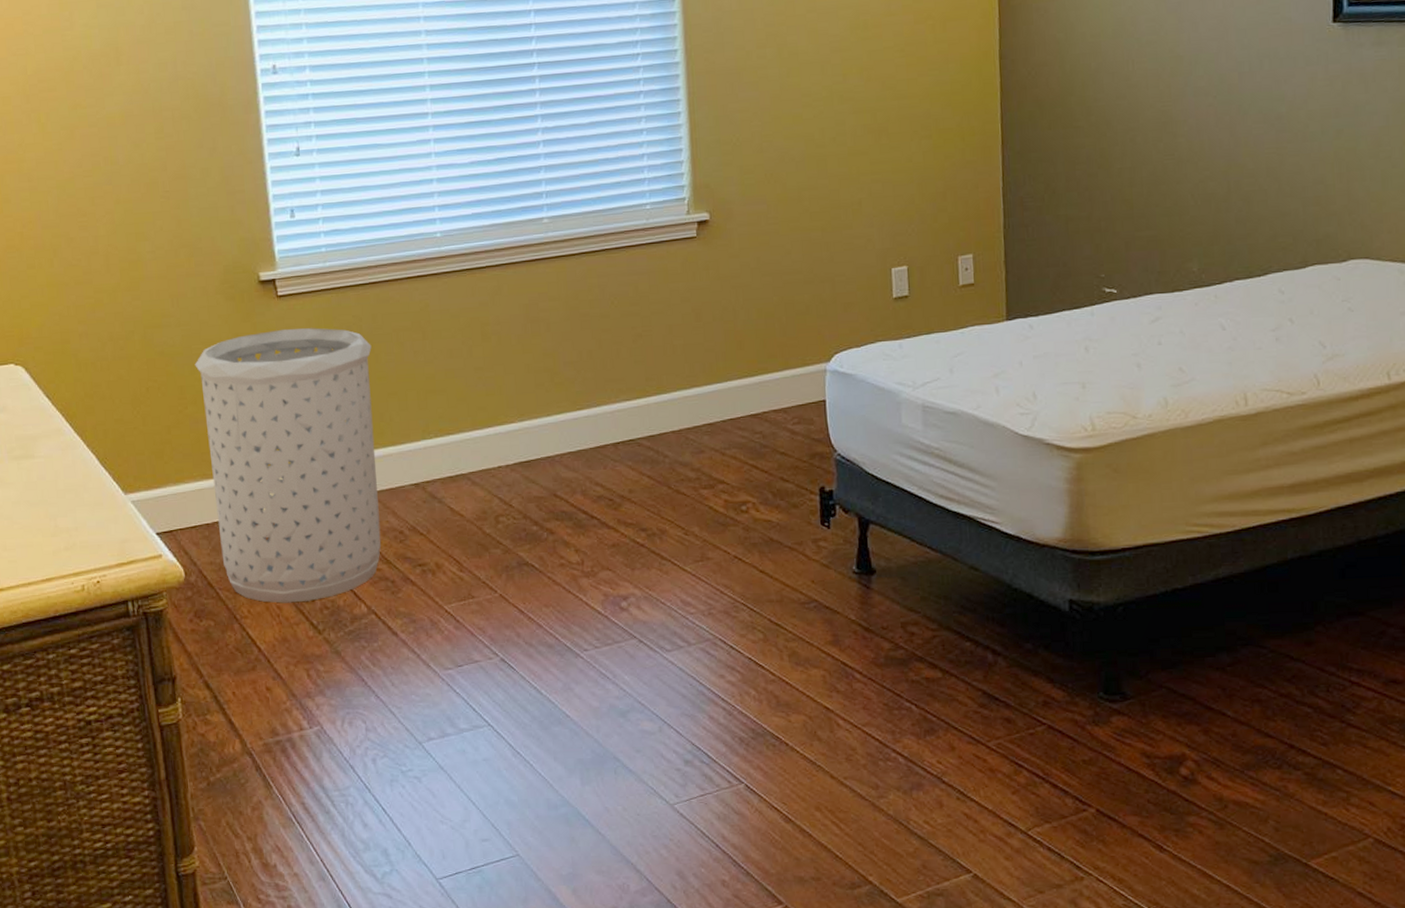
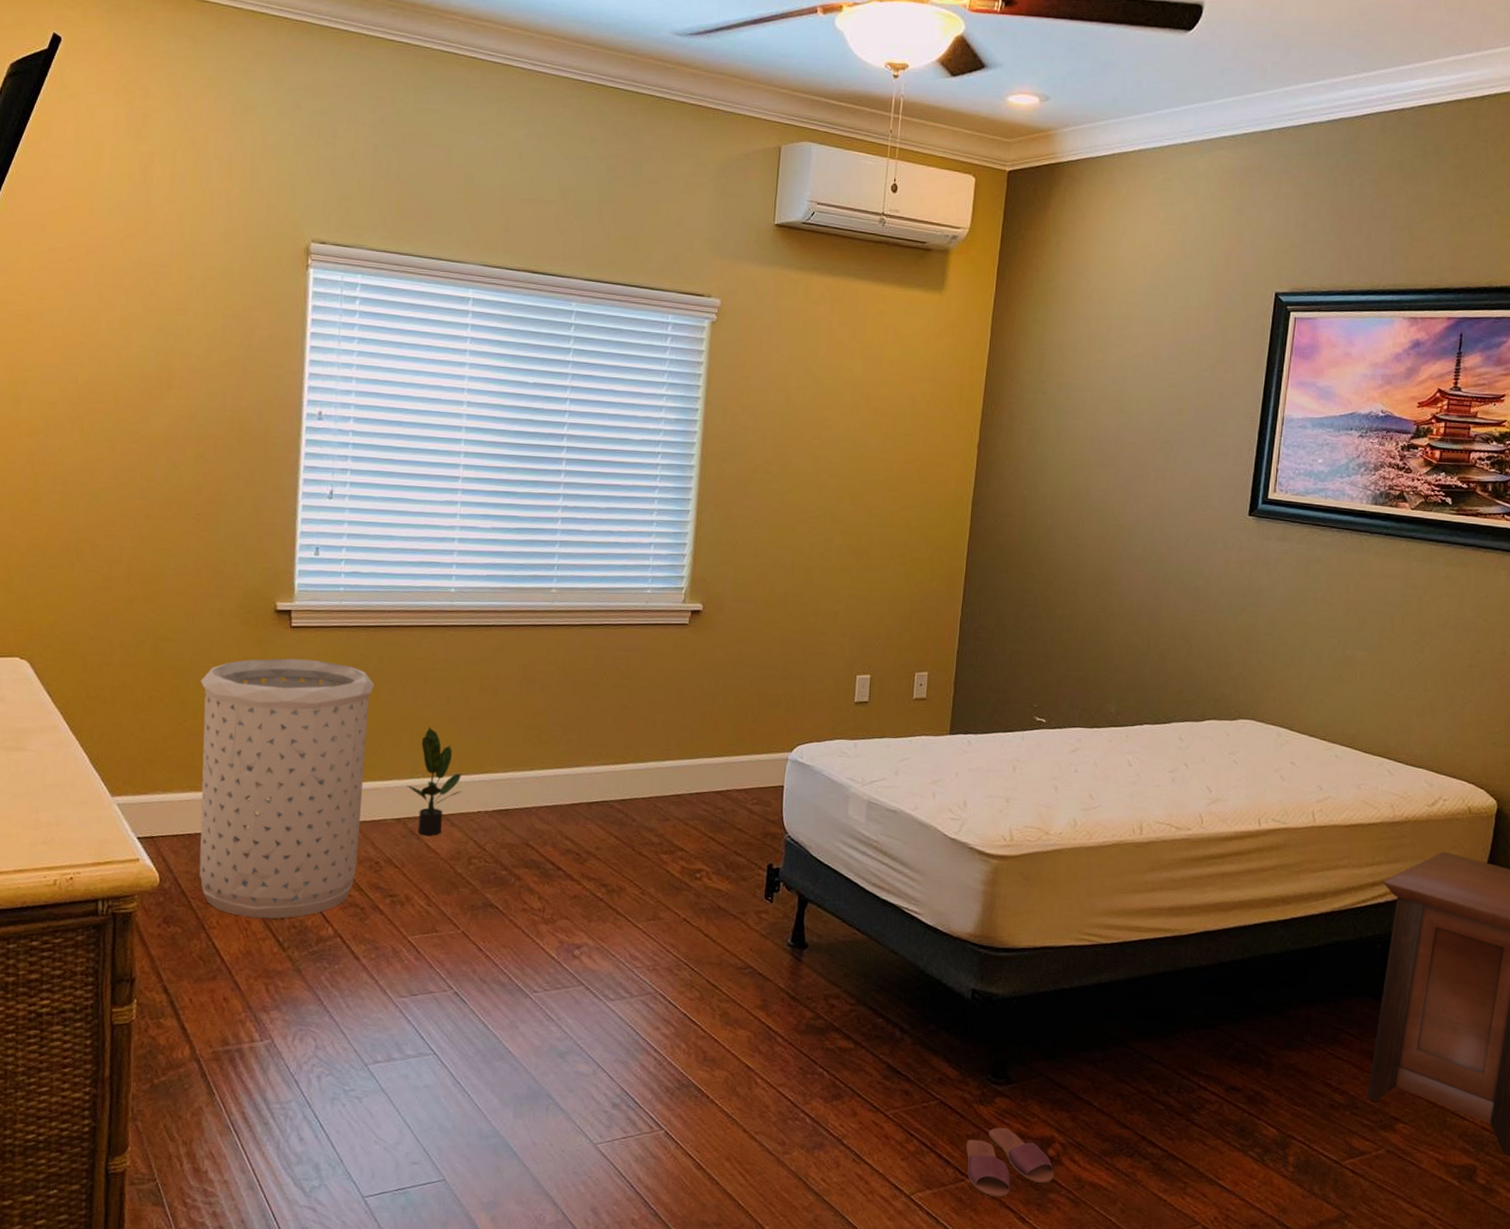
potted plant: none [420,383,479,498] -> present [406,727,462,836]
slippers: none [1083,748,1191,826] -> present [965,1127,1055,1198]

